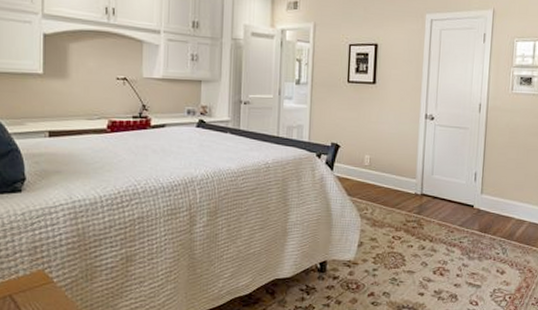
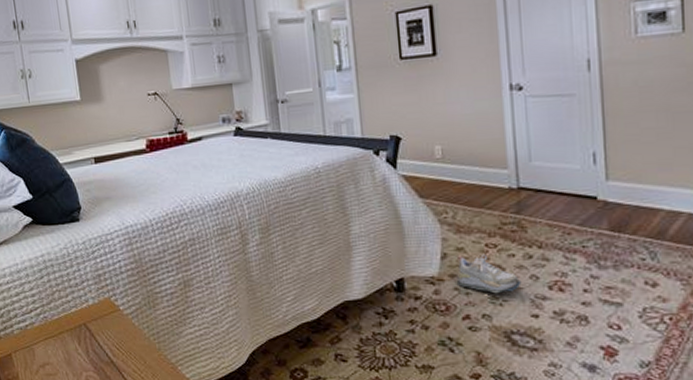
shoe: none [367,244,415,276] -> present [456,253,522,294]

